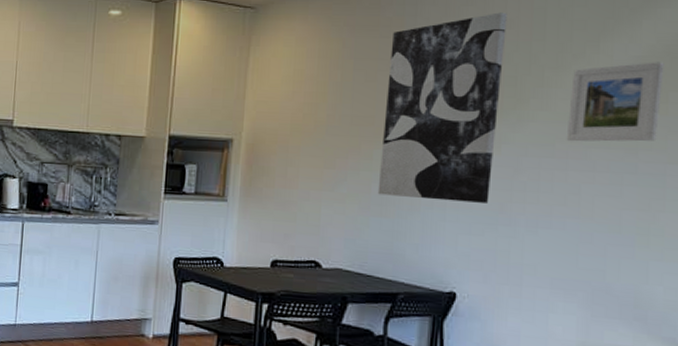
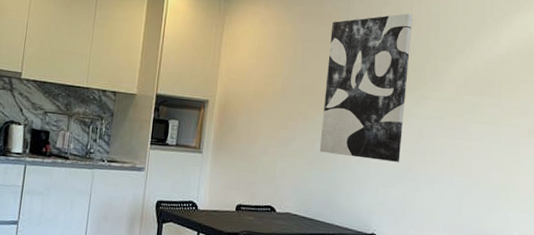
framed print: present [566,62,664,142] -> none [453,59,516,119]

